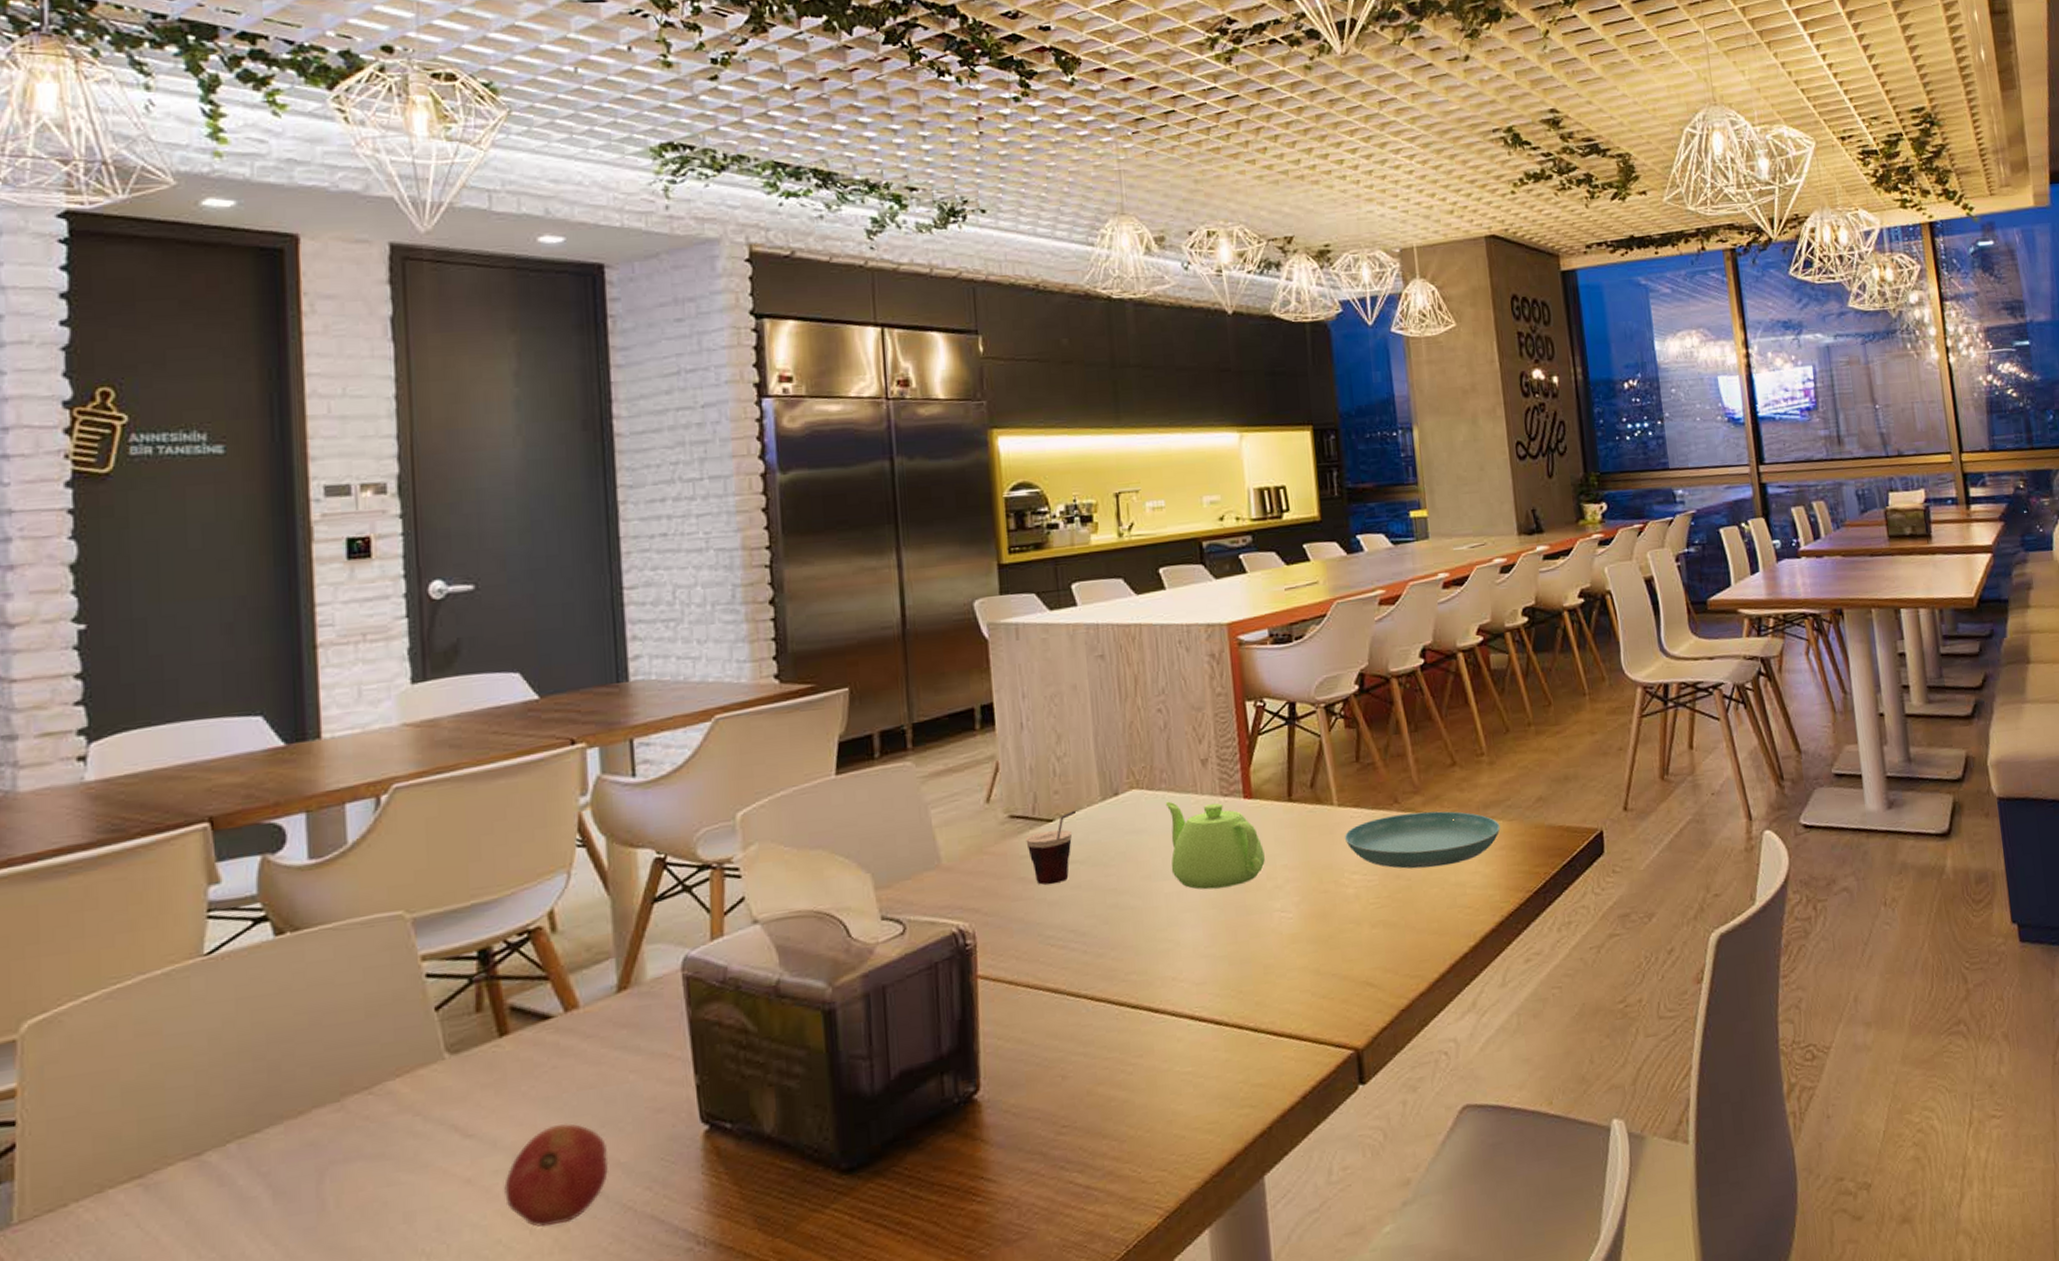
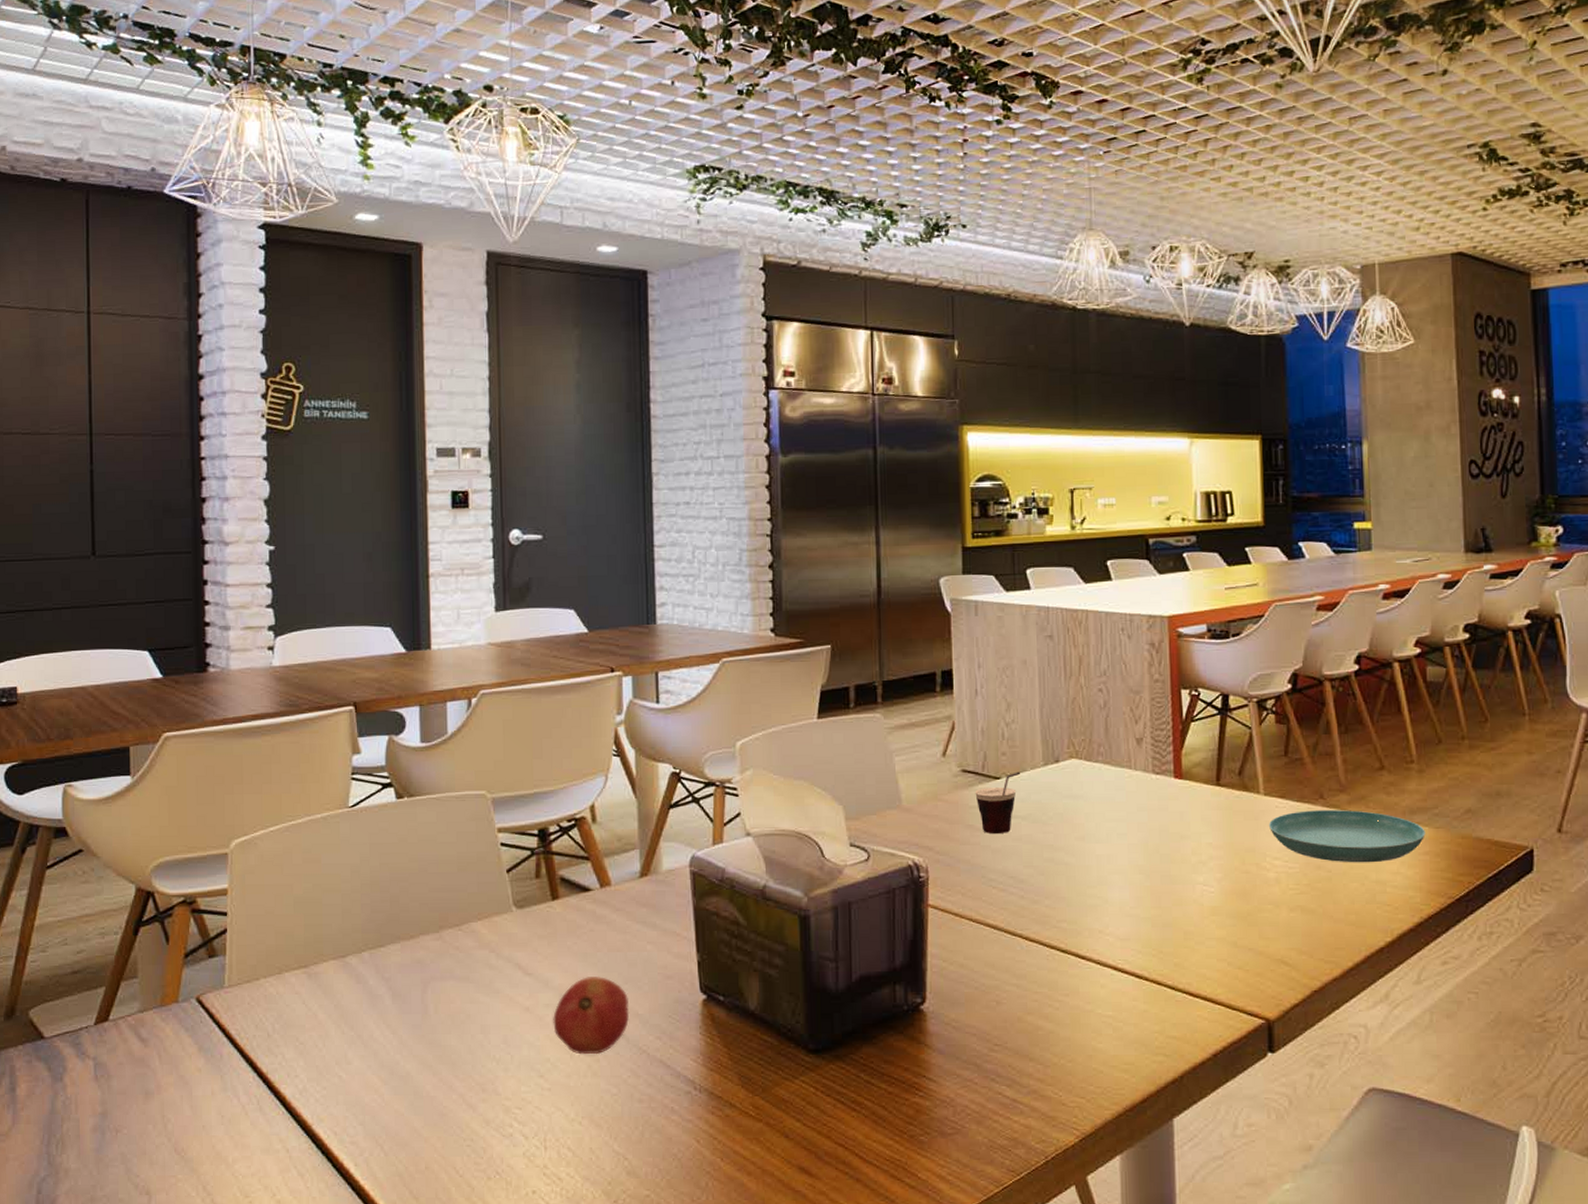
teapot: present [1165,801,1265,890] -> none [1101,773,1191,856]

